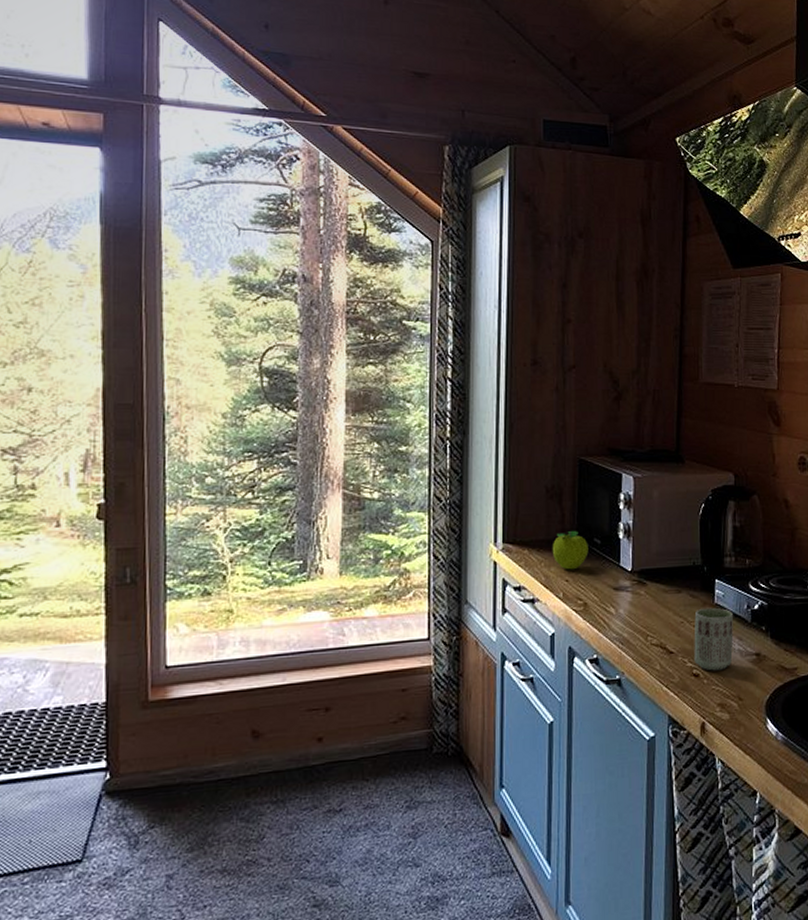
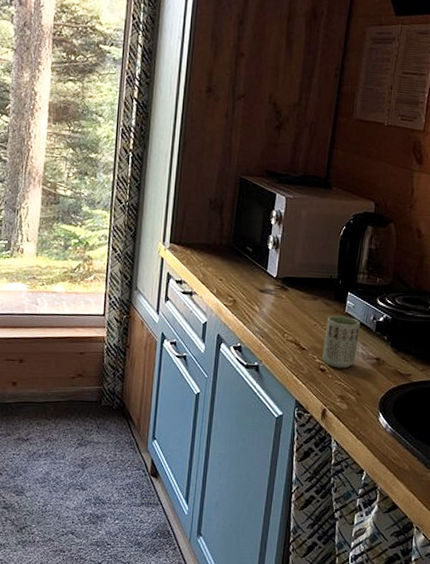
fruit: present [552,531,589,570] -> none [210,239,242,272]

